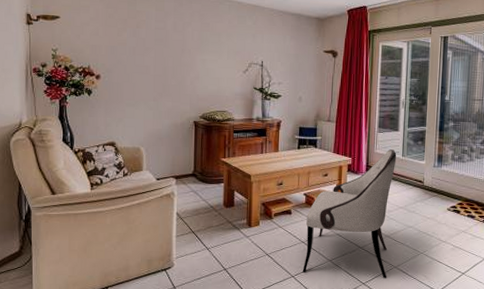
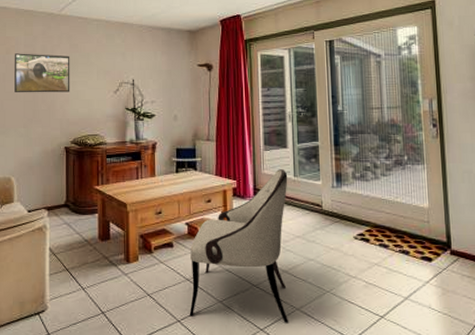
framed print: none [145,28,202,70] -> present [15,53,70,93]

